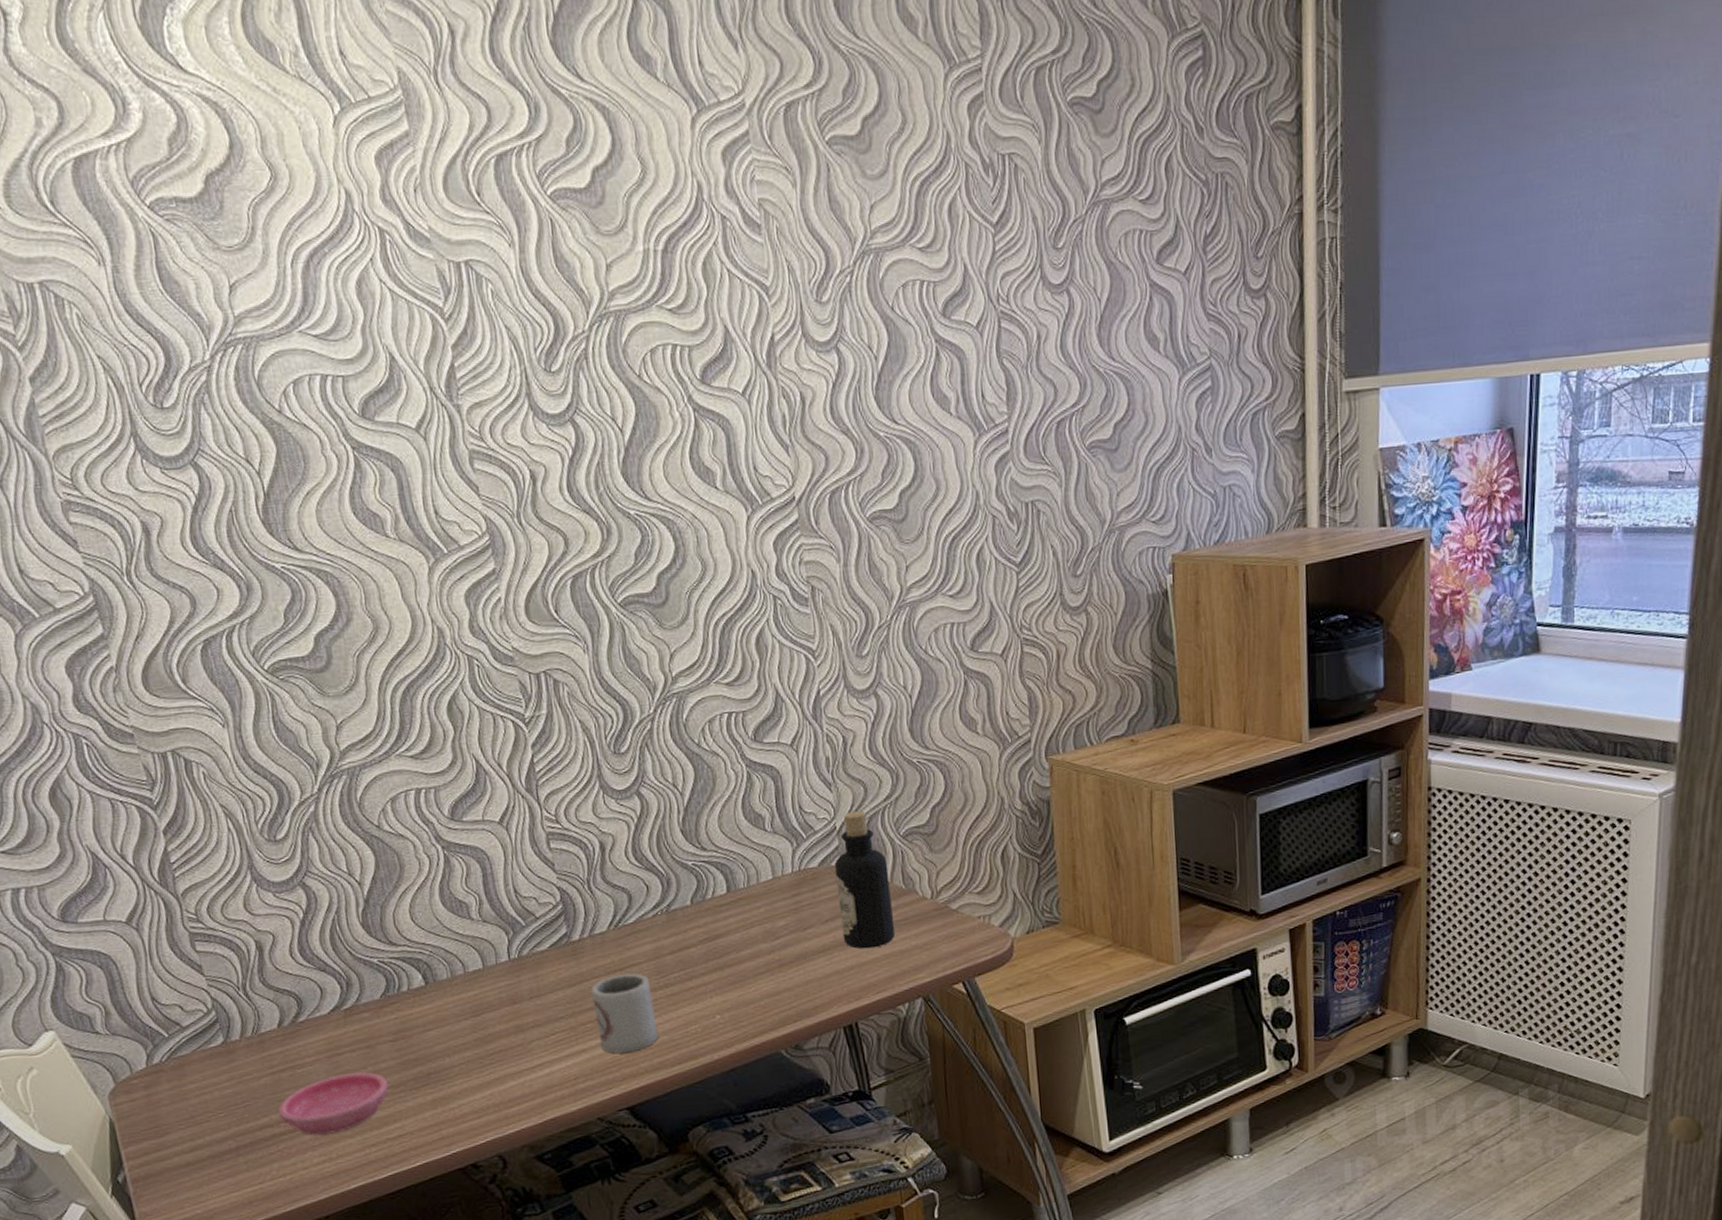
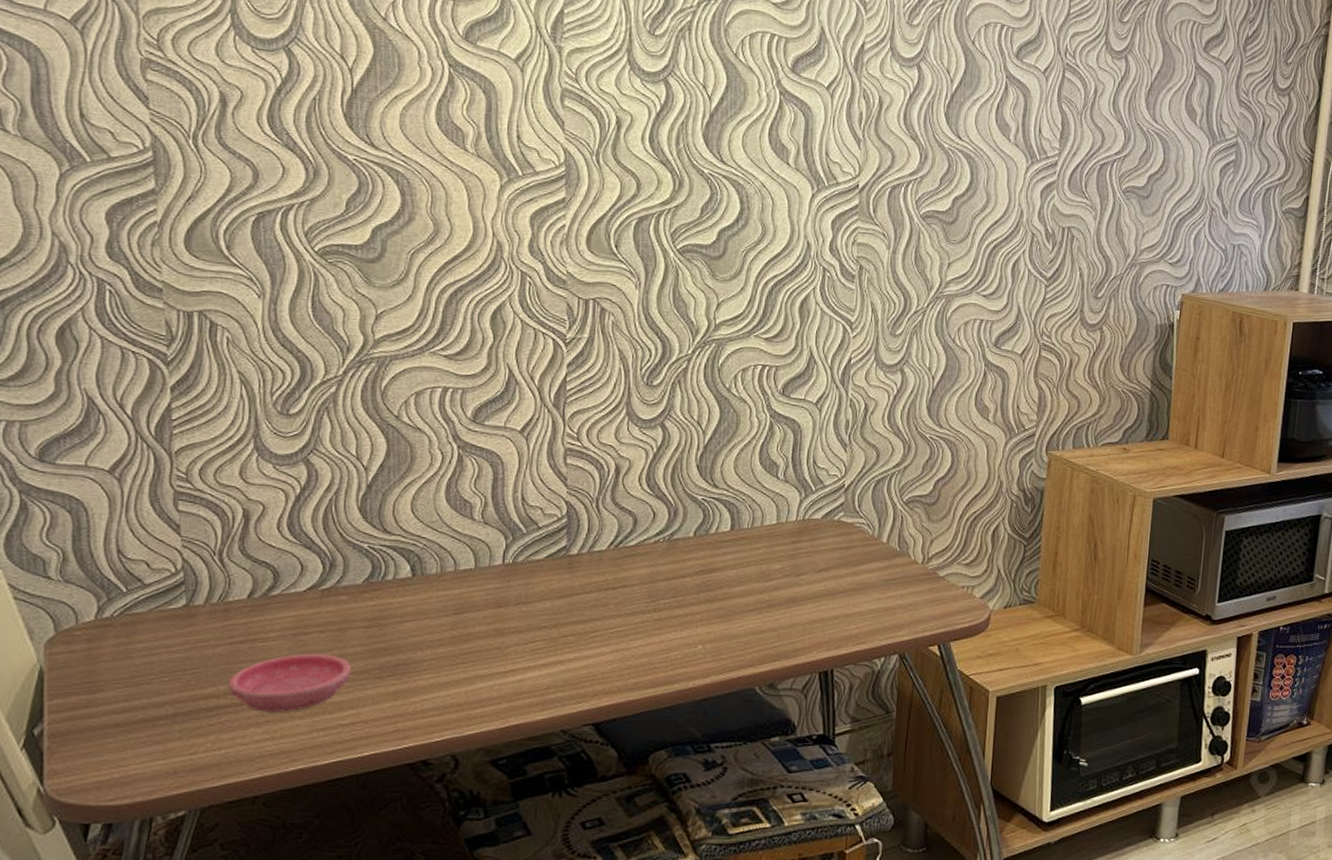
cup: present [591,973,659,1054] -> none [578,592,639,670]
bottle: present [834,811,896,949] -> none [833,473,887,602]

